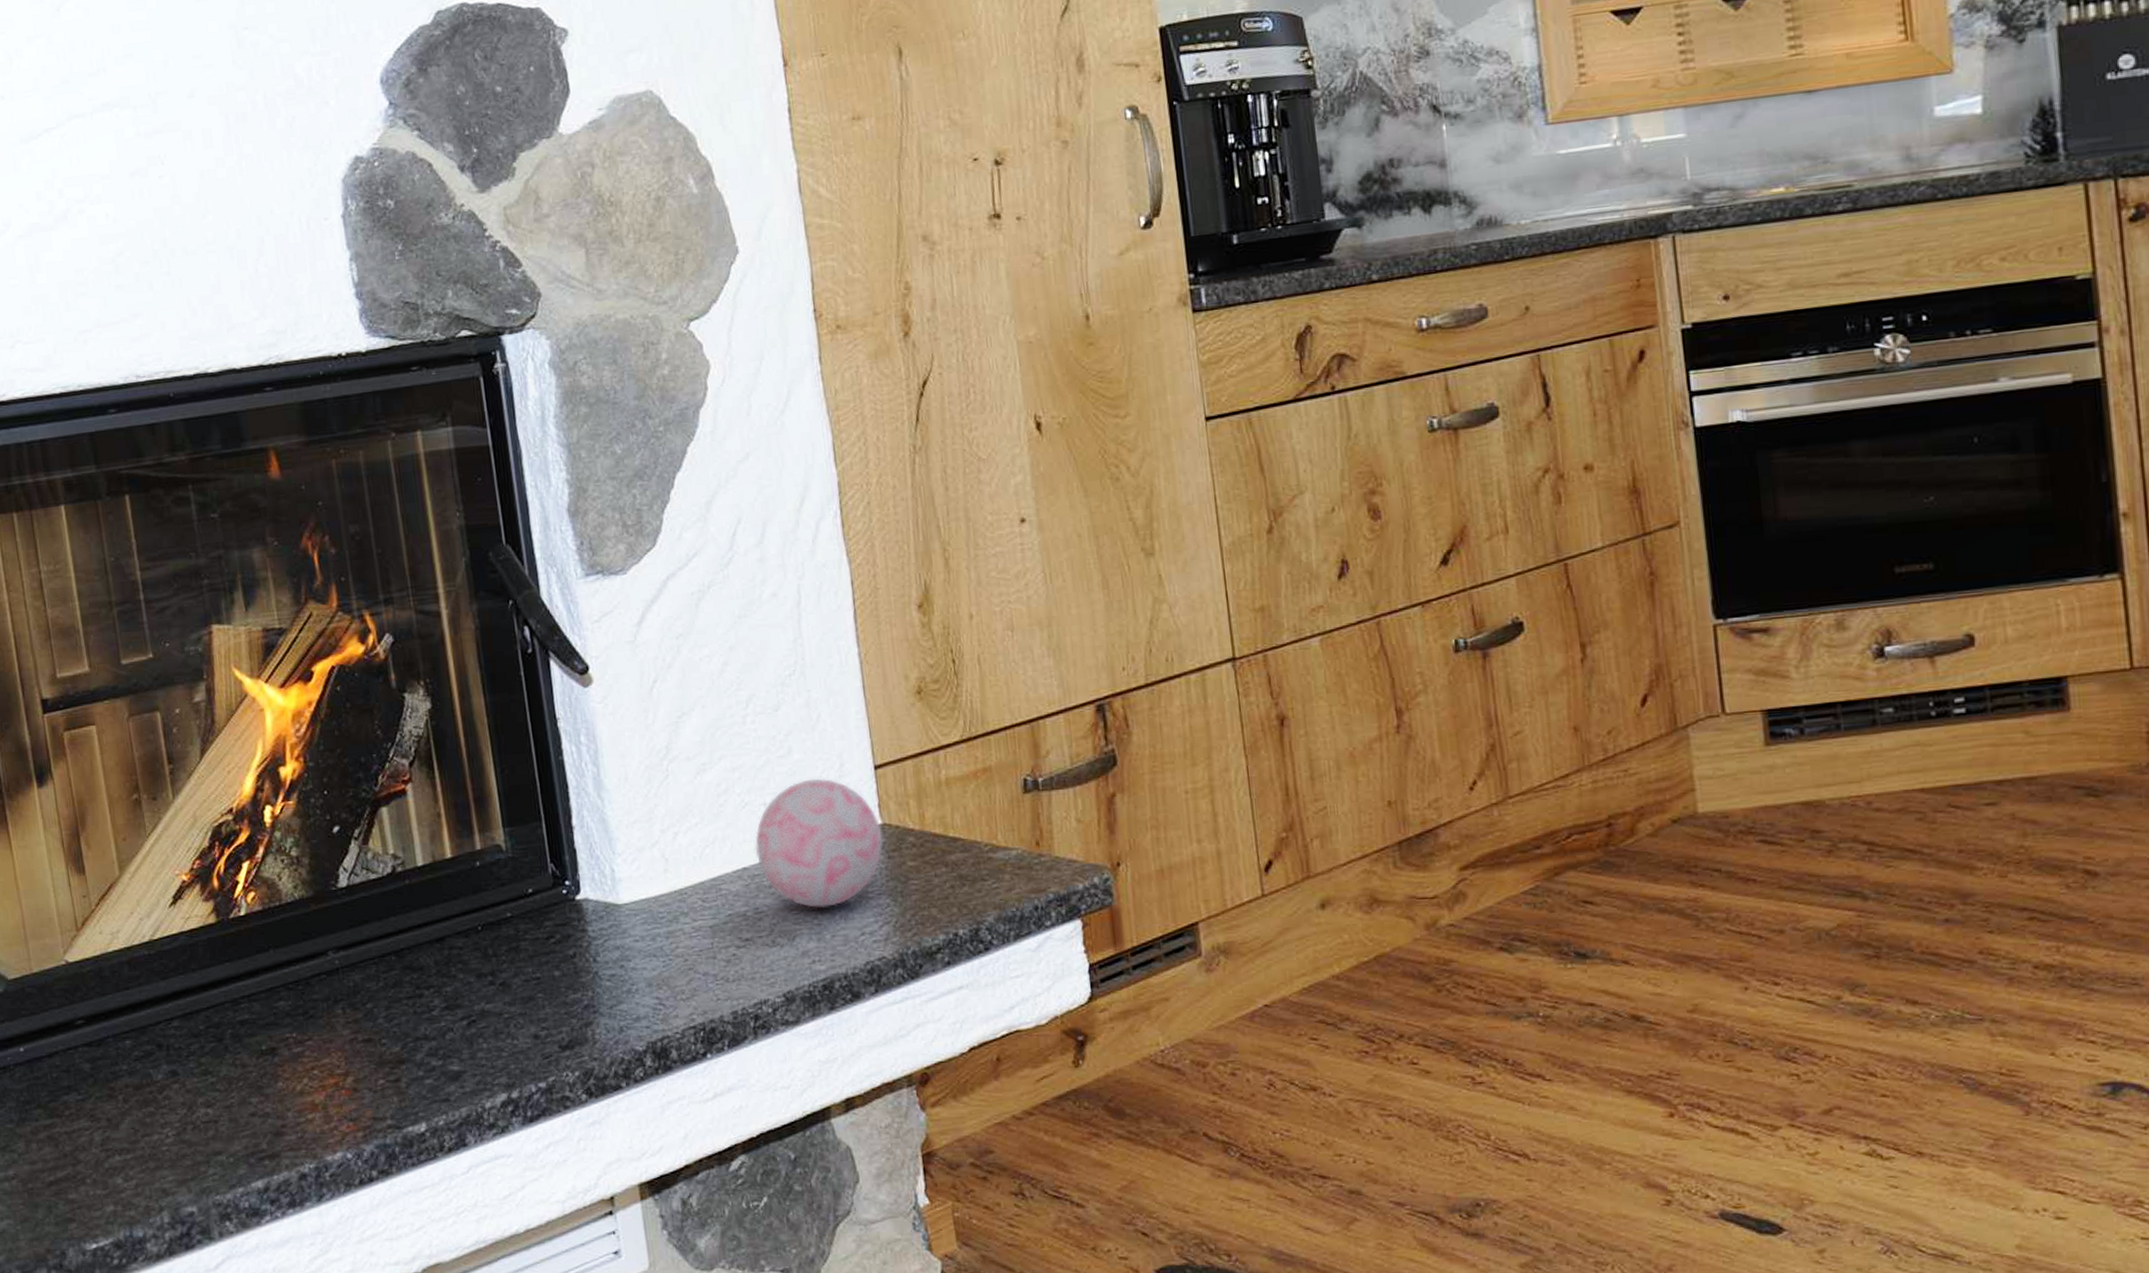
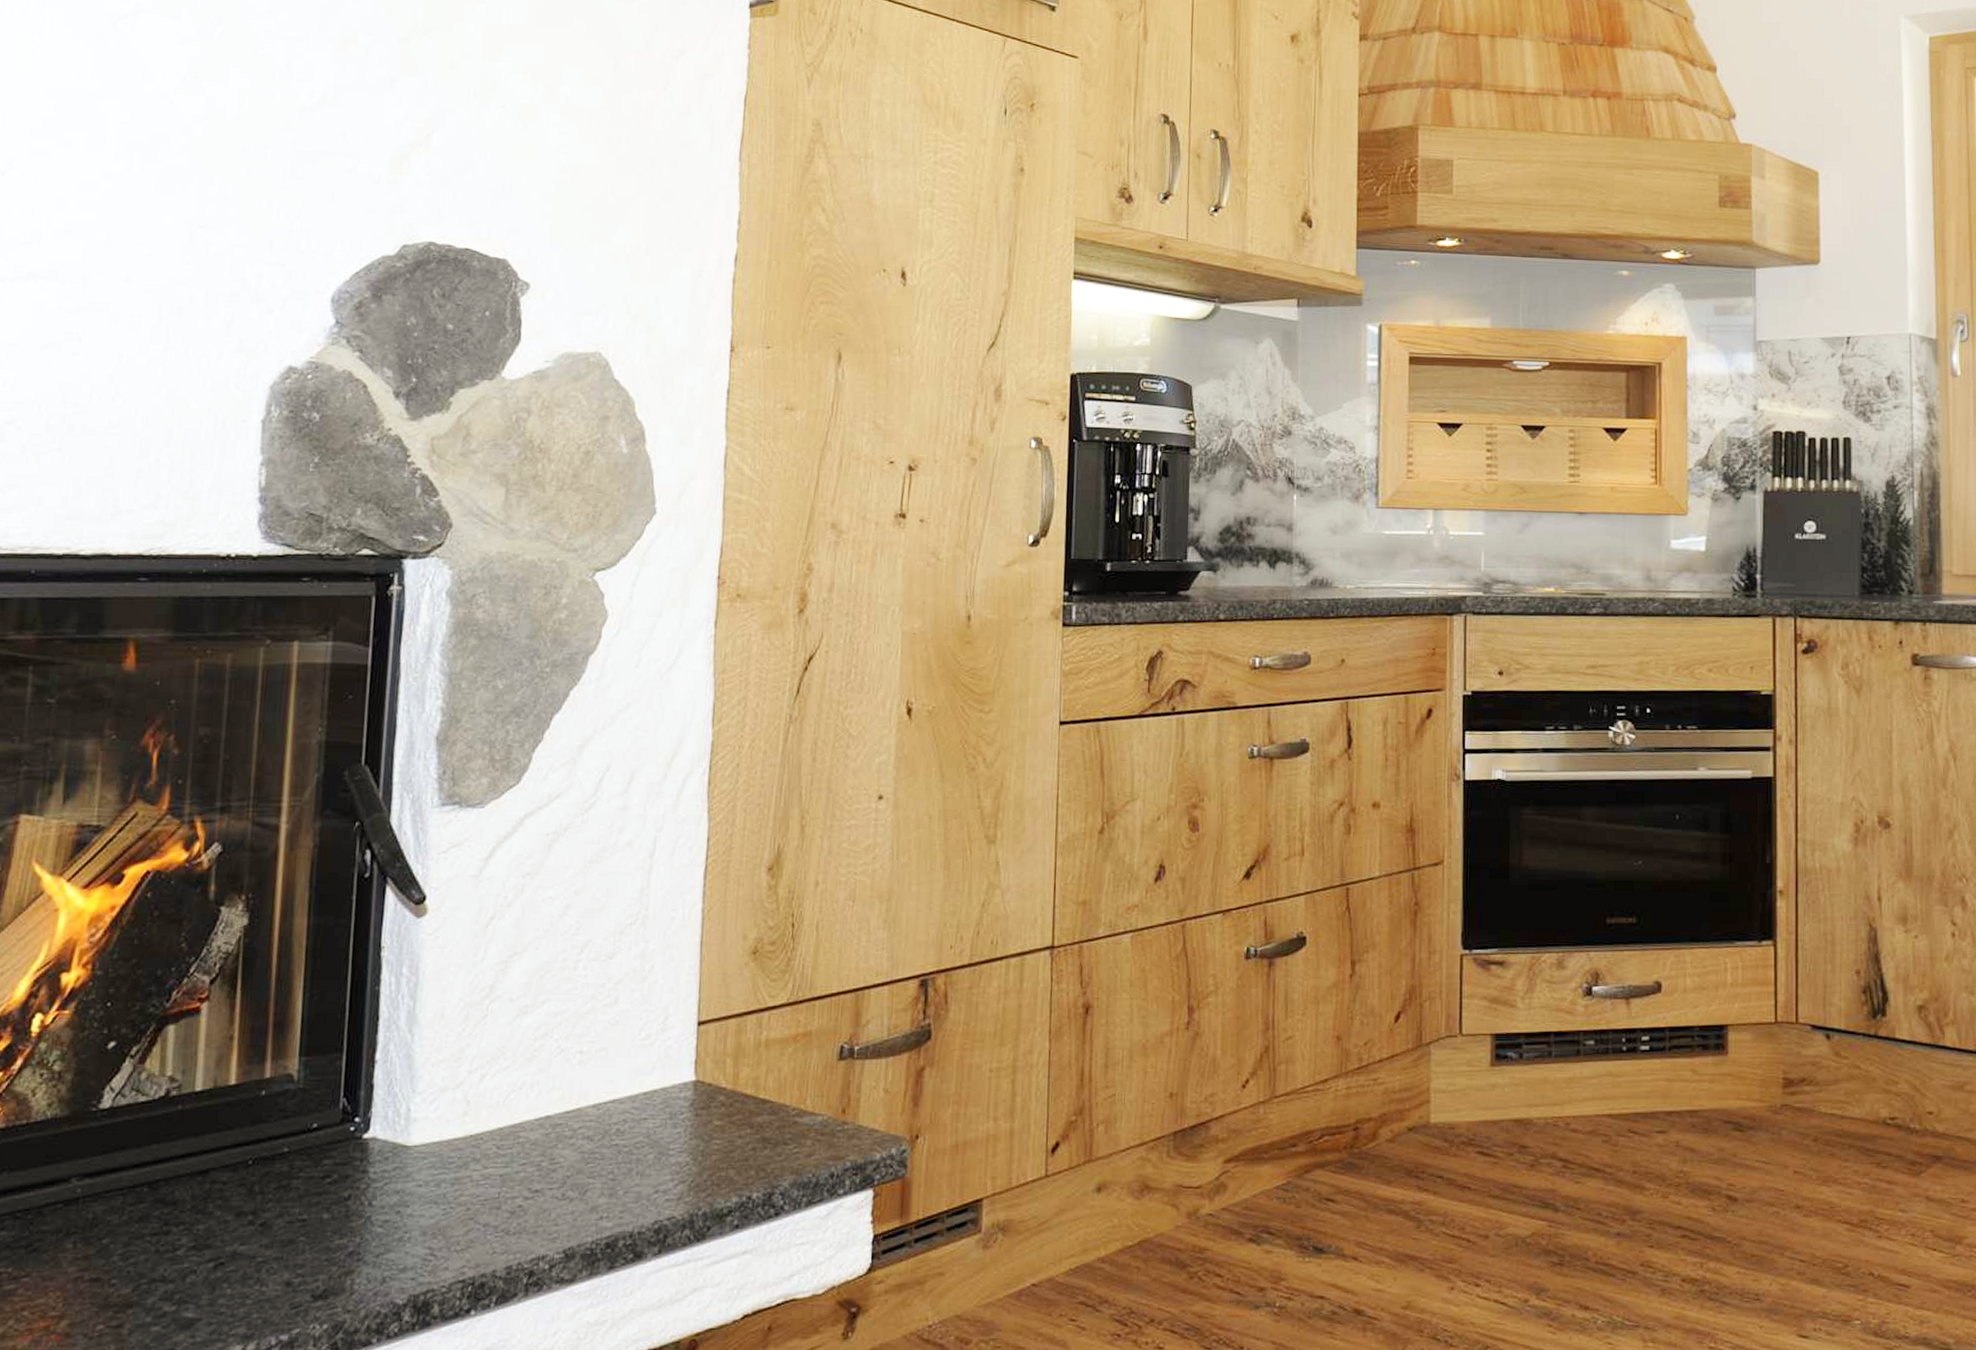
decorative ball: present [755,778,883,908] -> none [562,1030,694,1162]

